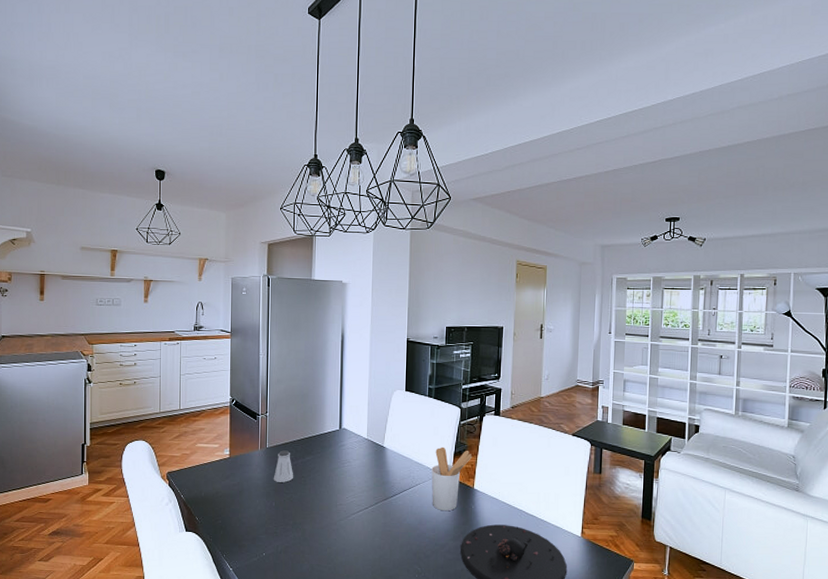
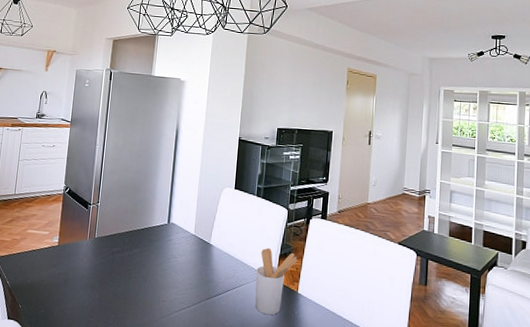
saltshaker: present [273,450,294,482] -> none [99,241,120,275]

